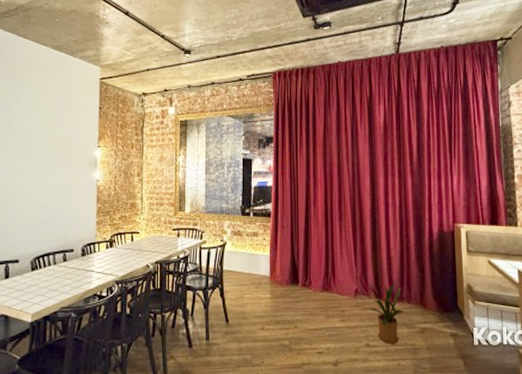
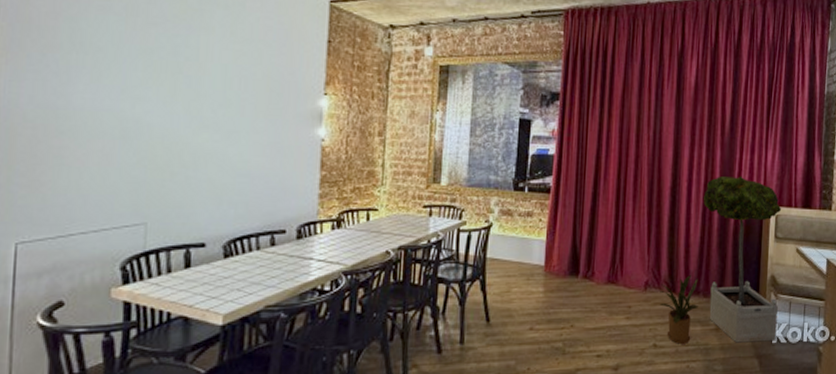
potted tree: none [399,199,477,344] -> present [703,176,782,343]

